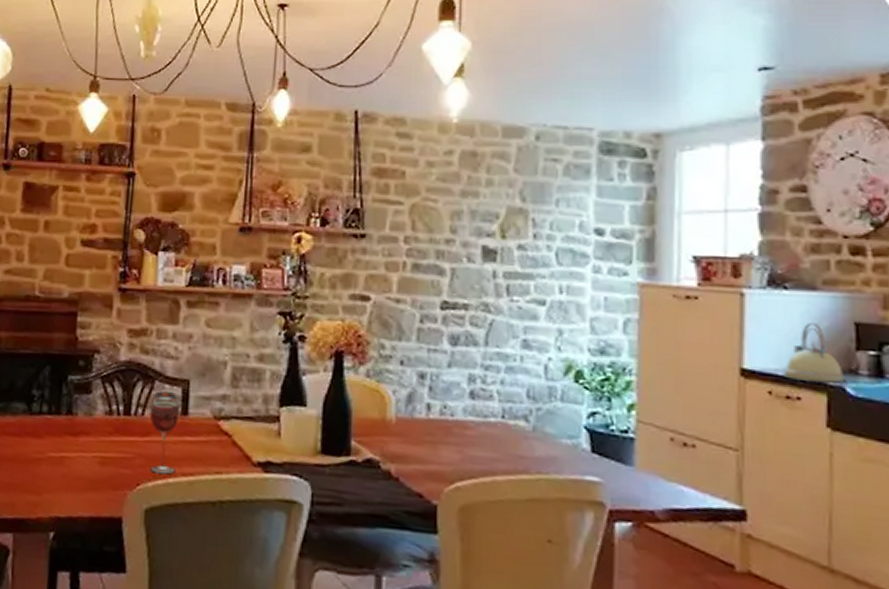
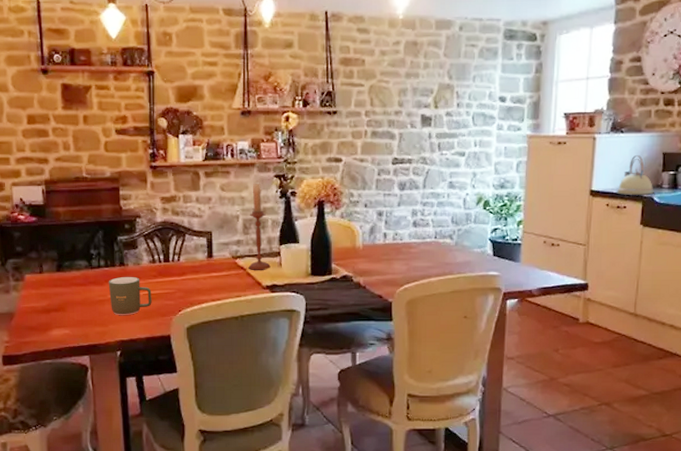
mug: none [48,429,104,484] -> present [108,276,152,316]
wineglass: present [149,391,180,475] -> none [184,242,207,302]
candlestick: none [234,317,265,440] -> present [248,180,271,270]

